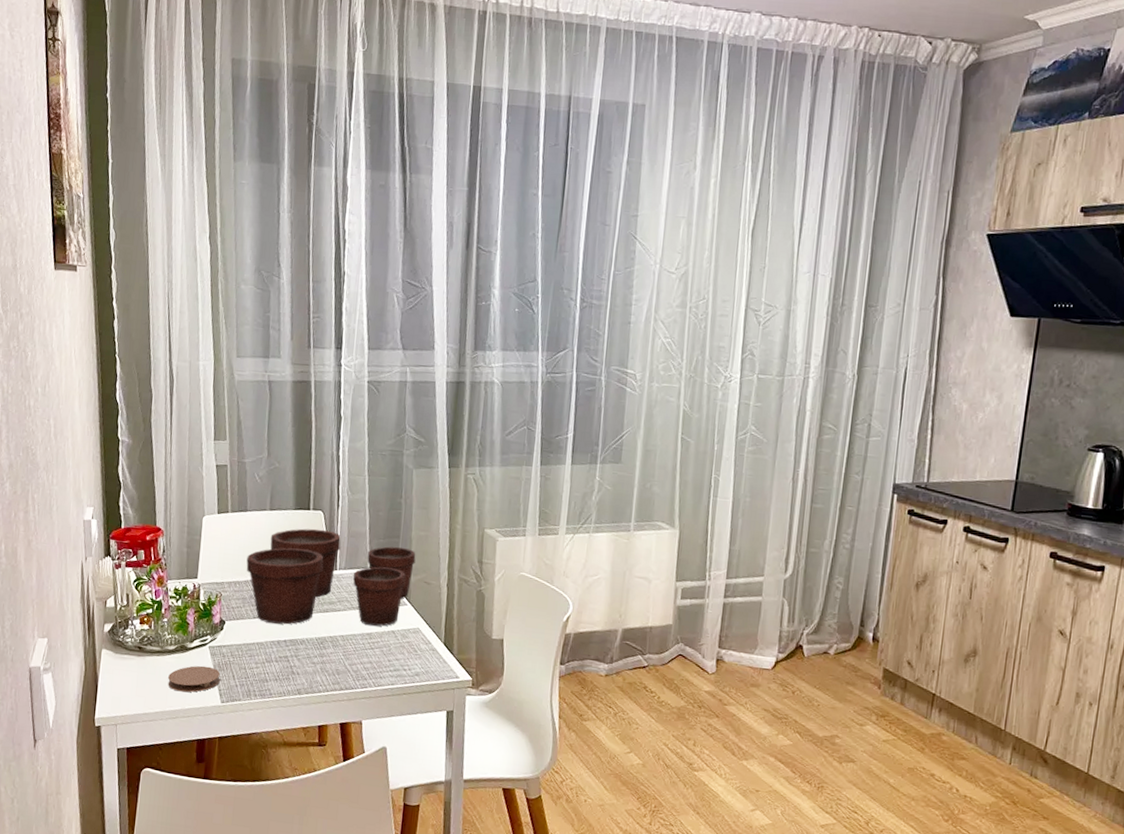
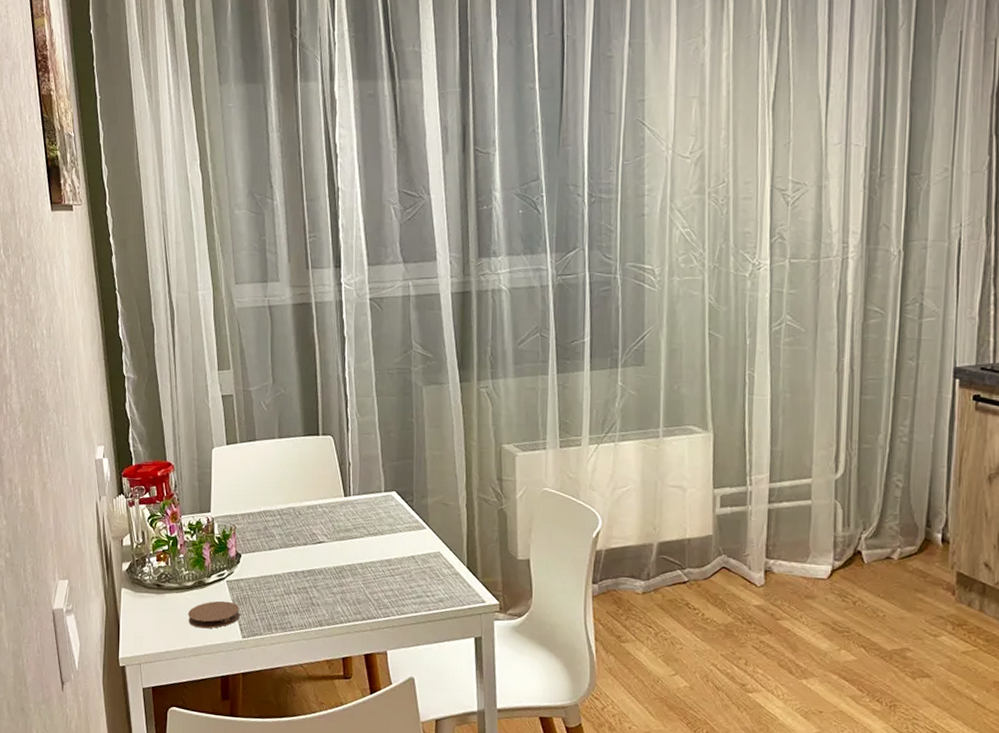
flower pot: present [246,528,416,627] -> none [258,454,432,555]

